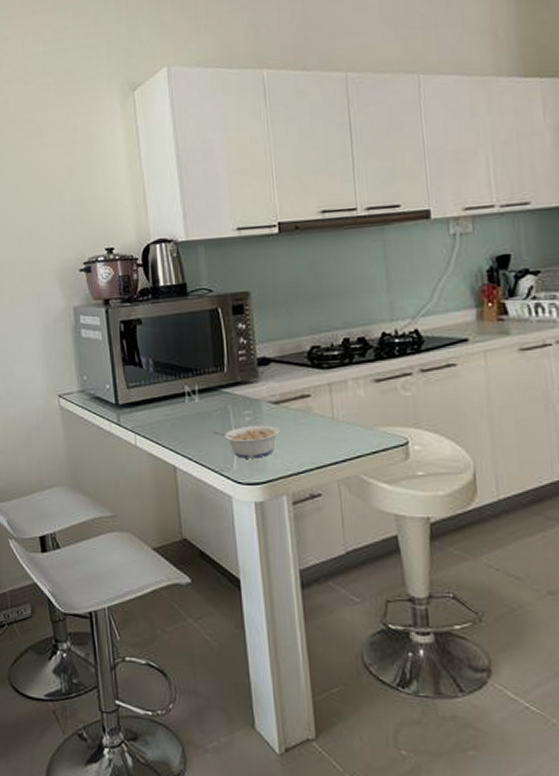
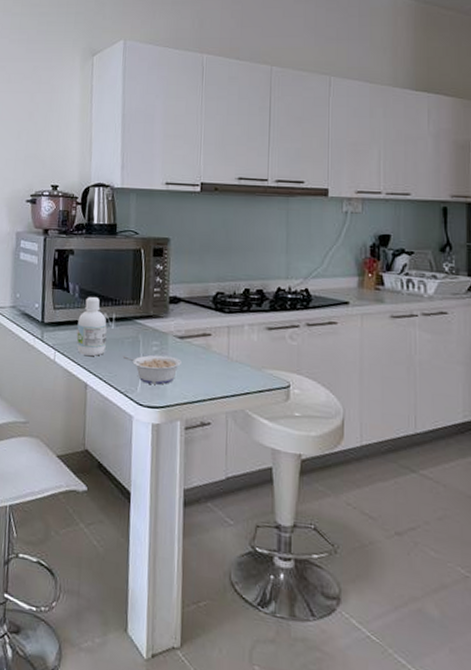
bottle: none [156,368,192,436] -> present [76,296,107,357]

